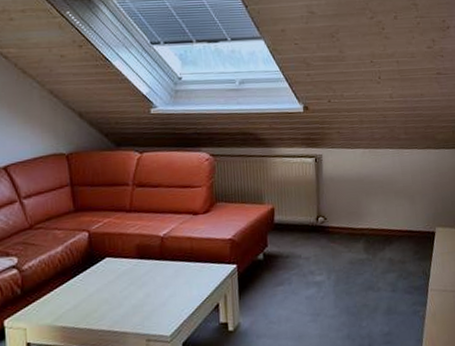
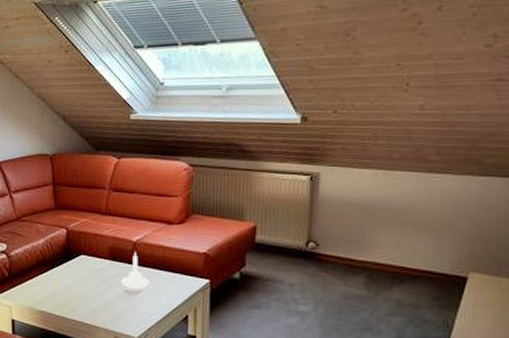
candle holder: none [150,246,179,286] -> present [121,251,149,289]

